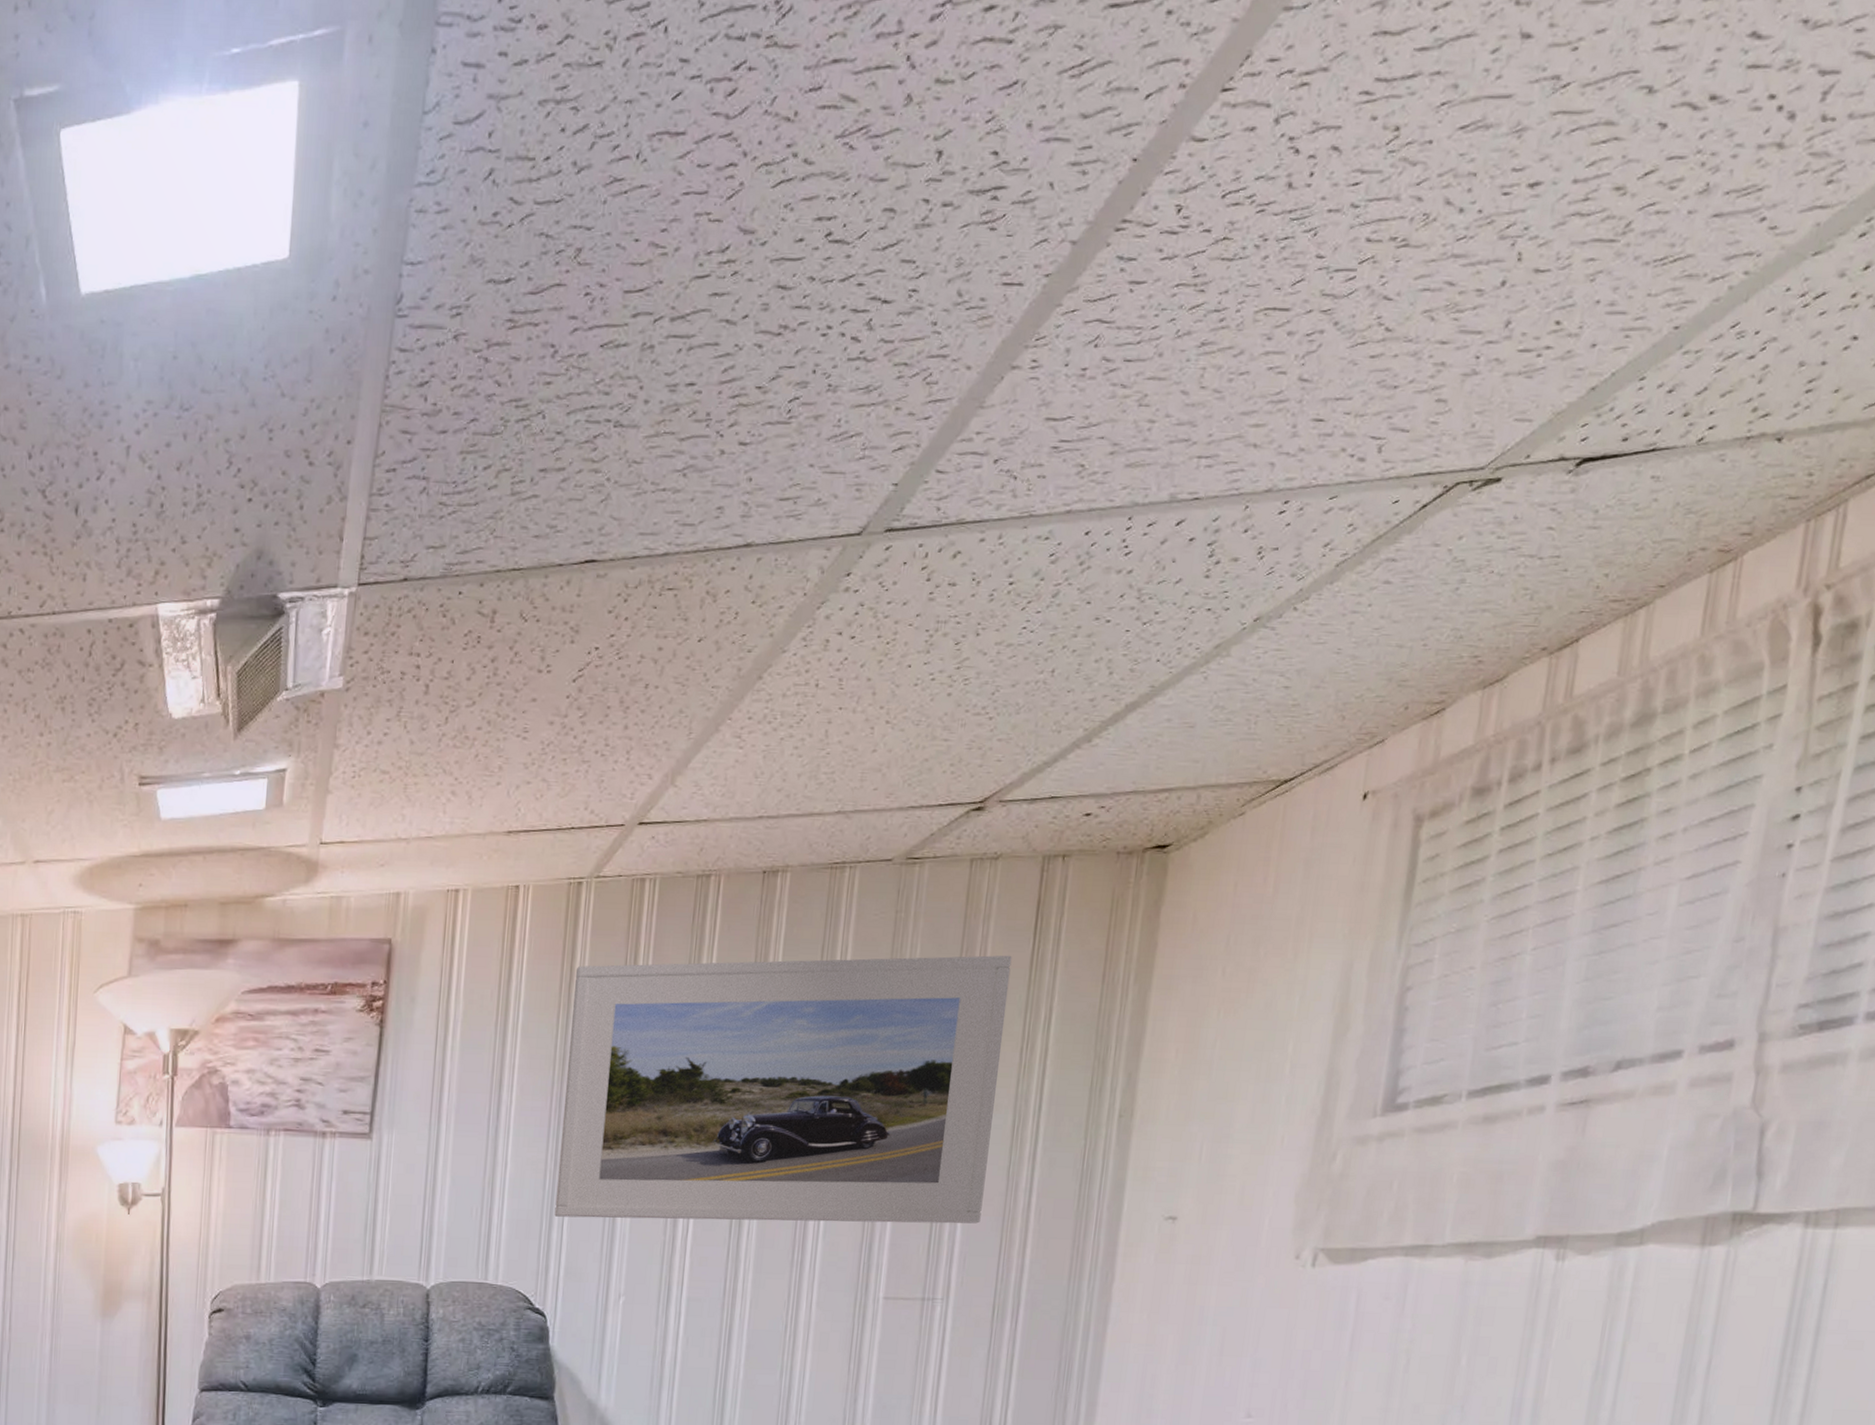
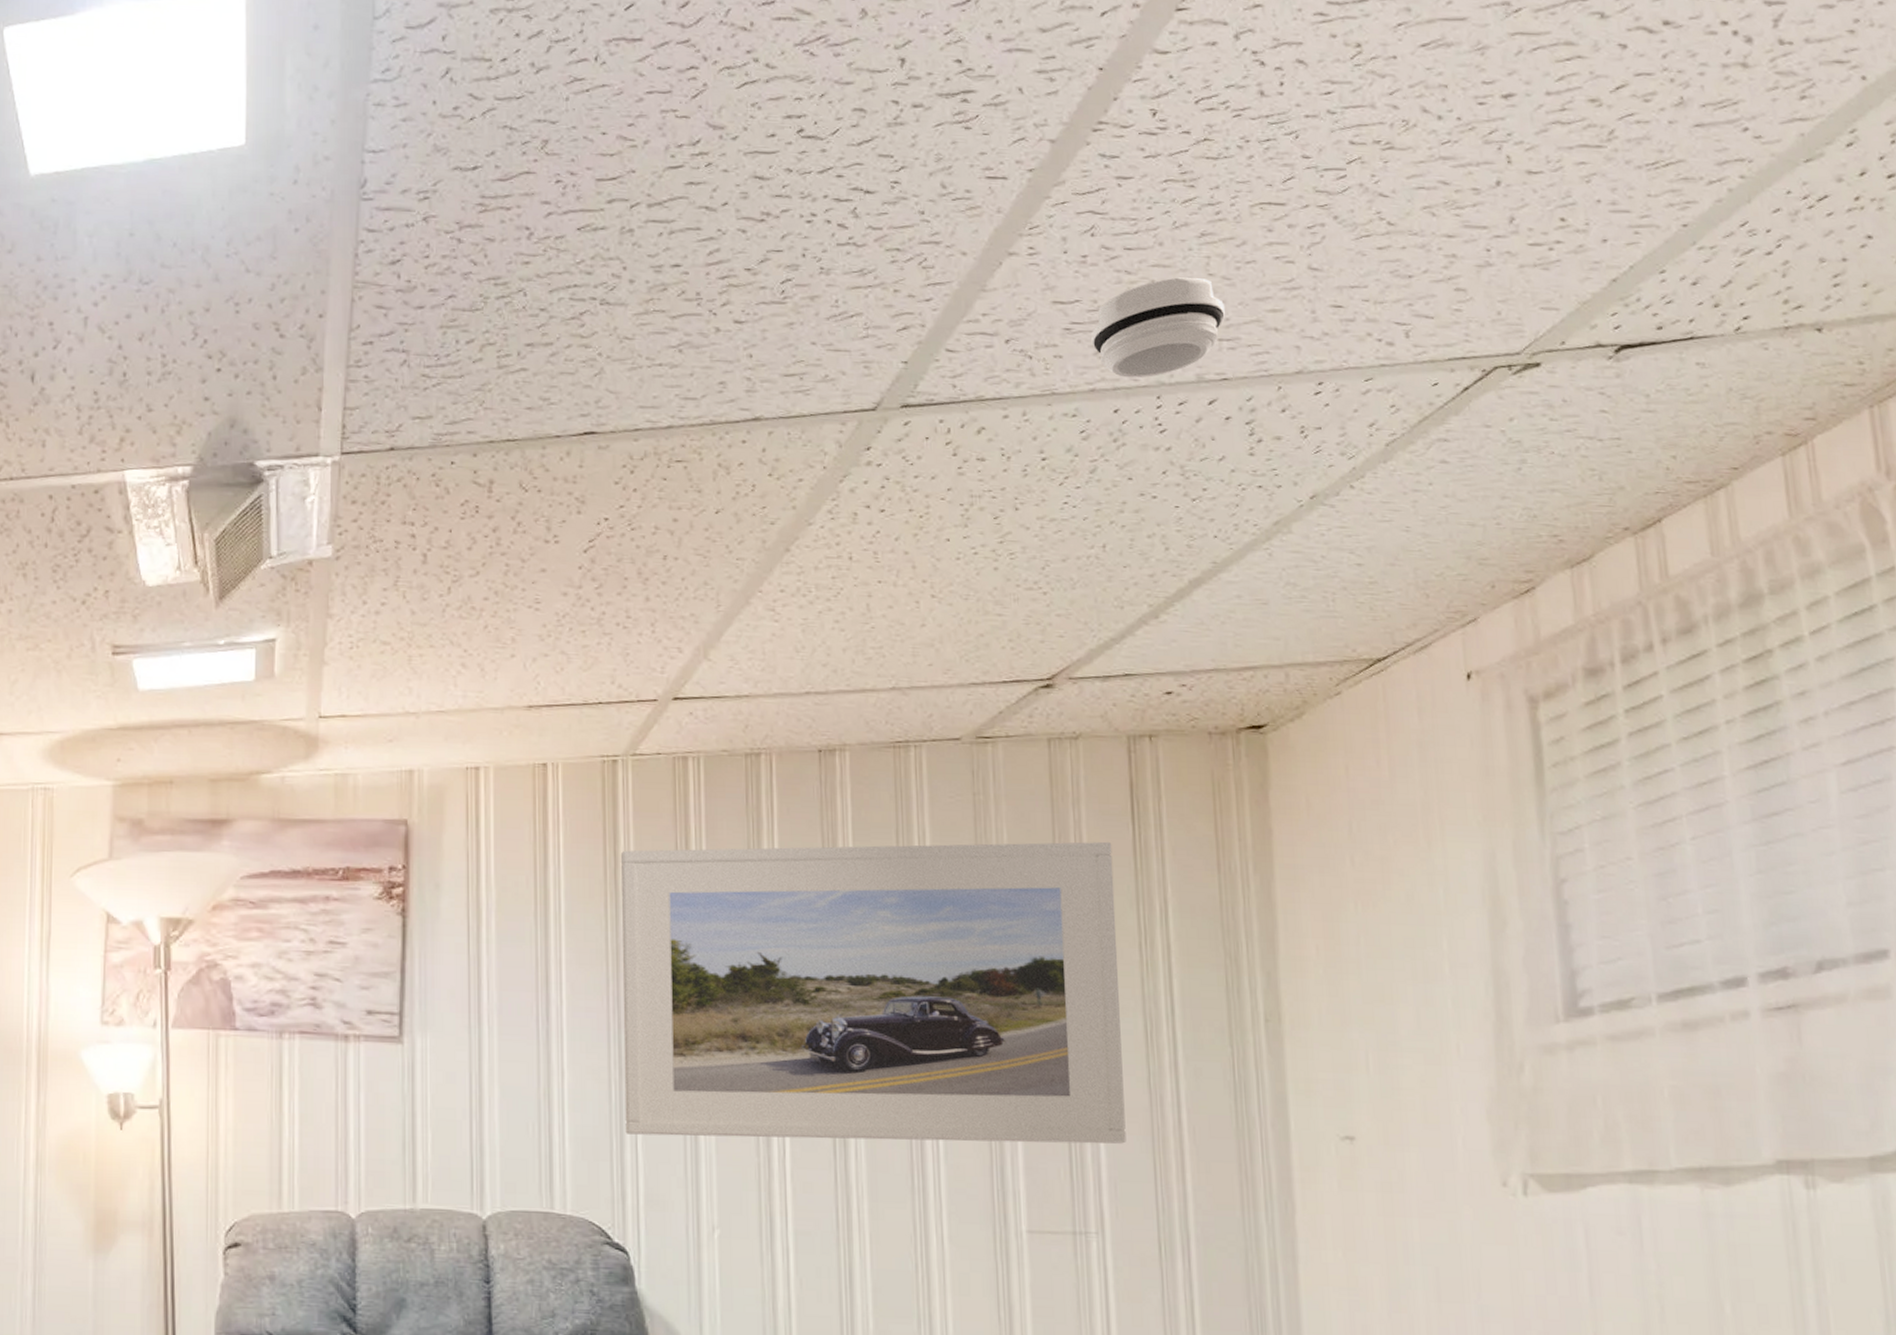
smoke detector: none [1076,390,1210,499] -> present [1091,277,1225,378]

